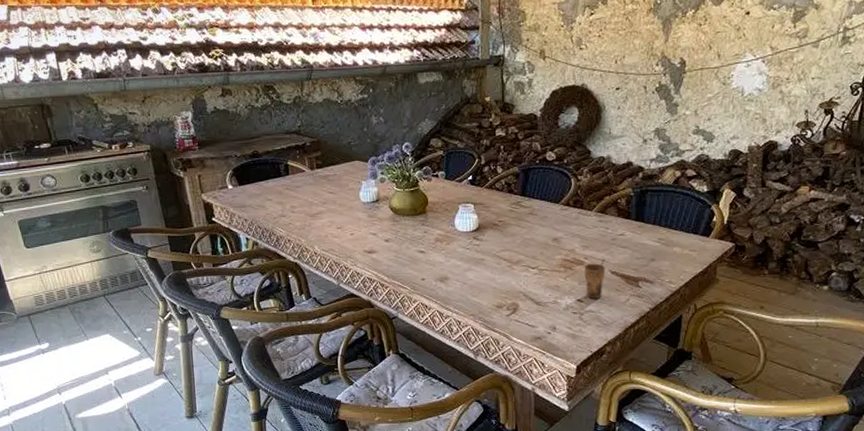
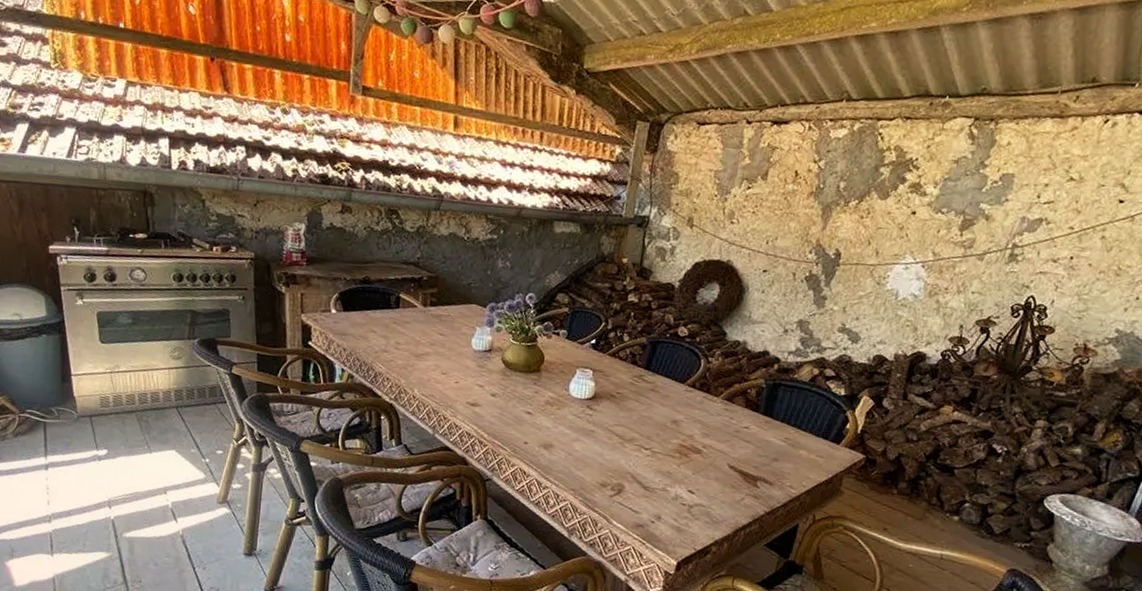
cup: present [584,258,606,298] -> none [698,450,725,493]

